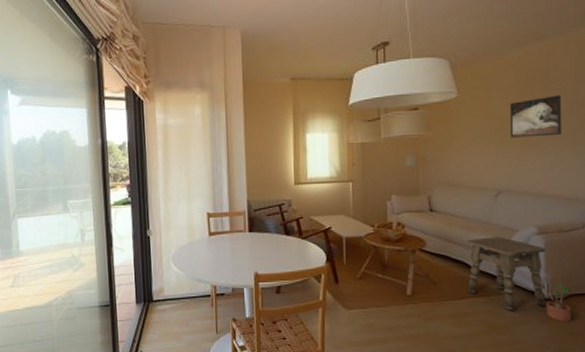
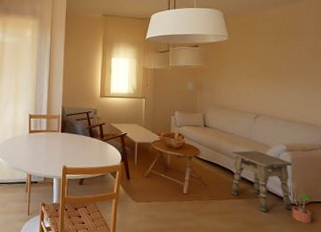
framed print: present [509,95,562,138] -> none [266,44,305,75]

